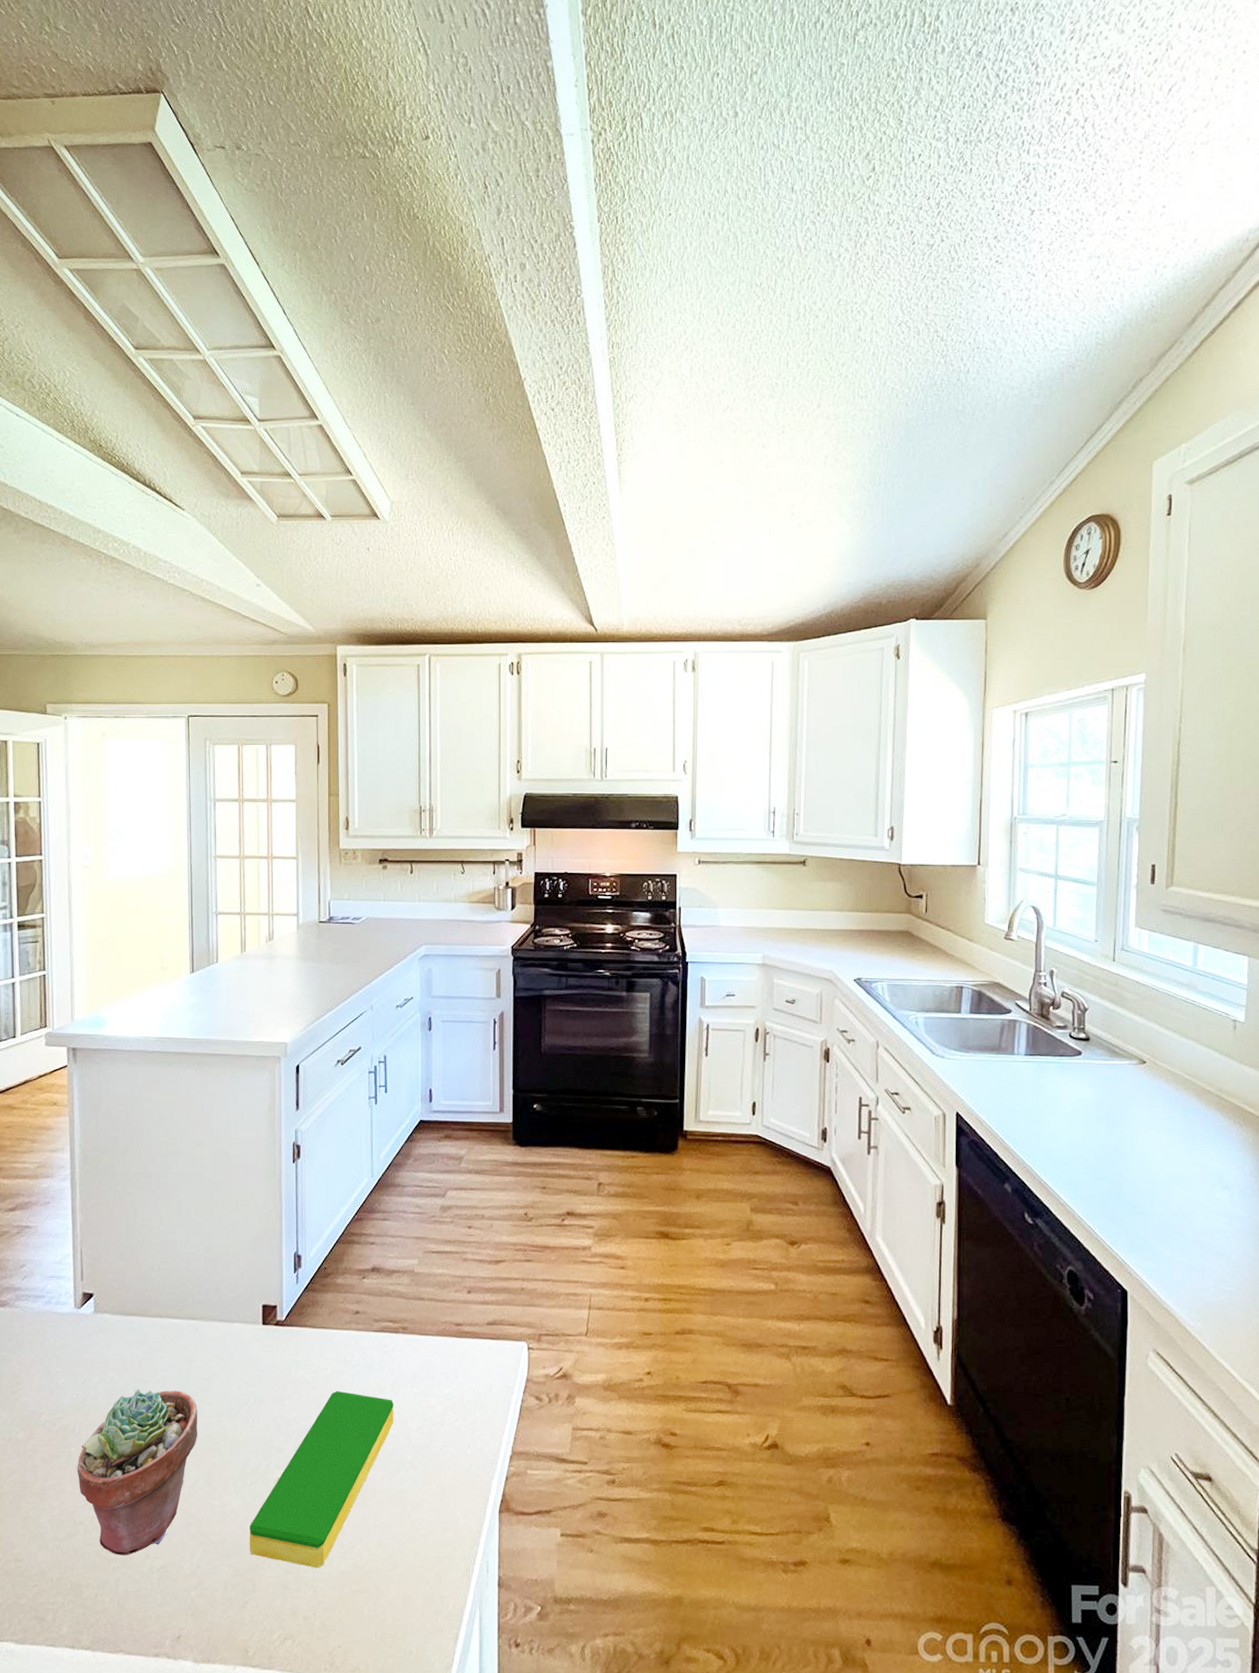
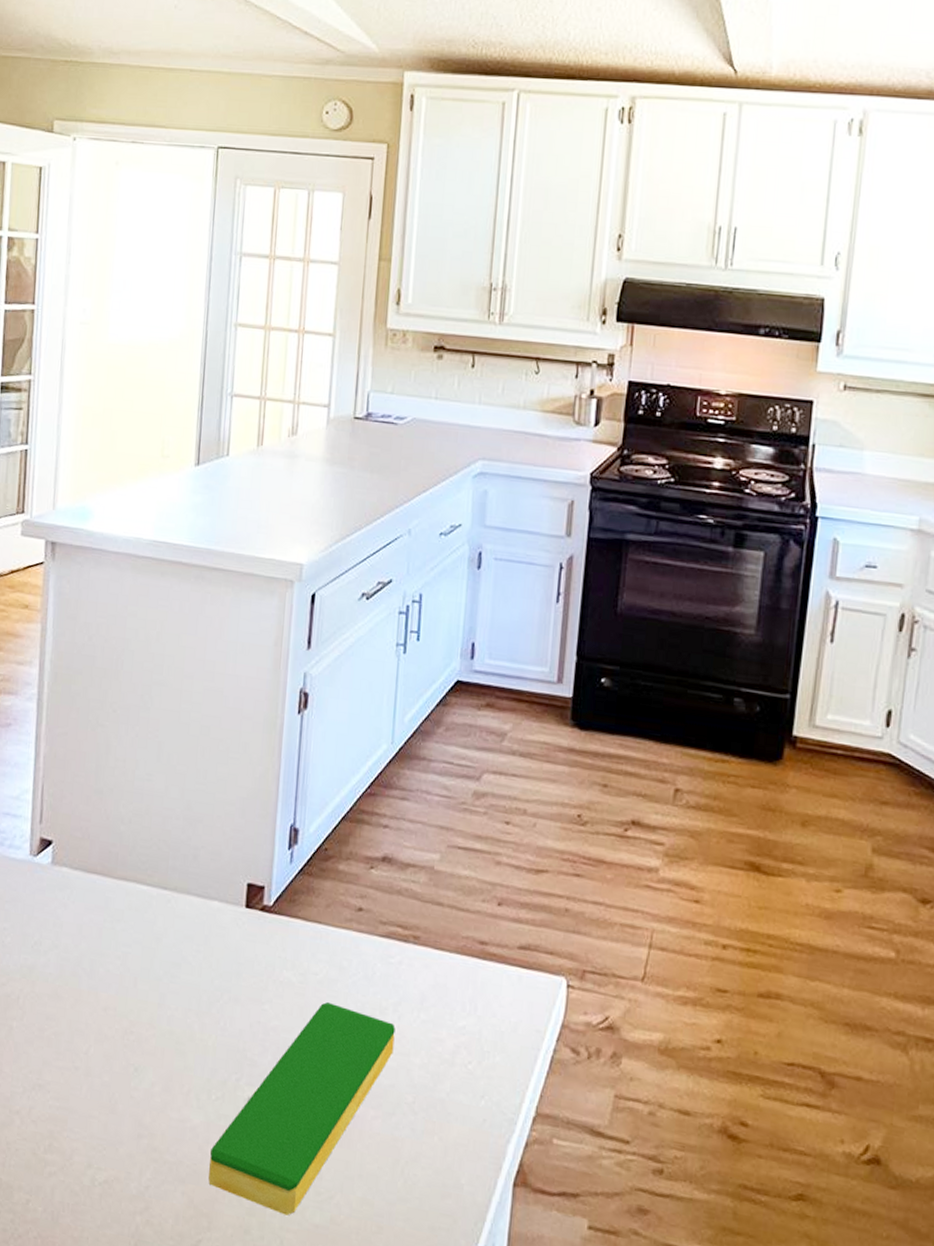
potted succulent: present [77,1389,198,1556] -> none [17,963,161,1161]

